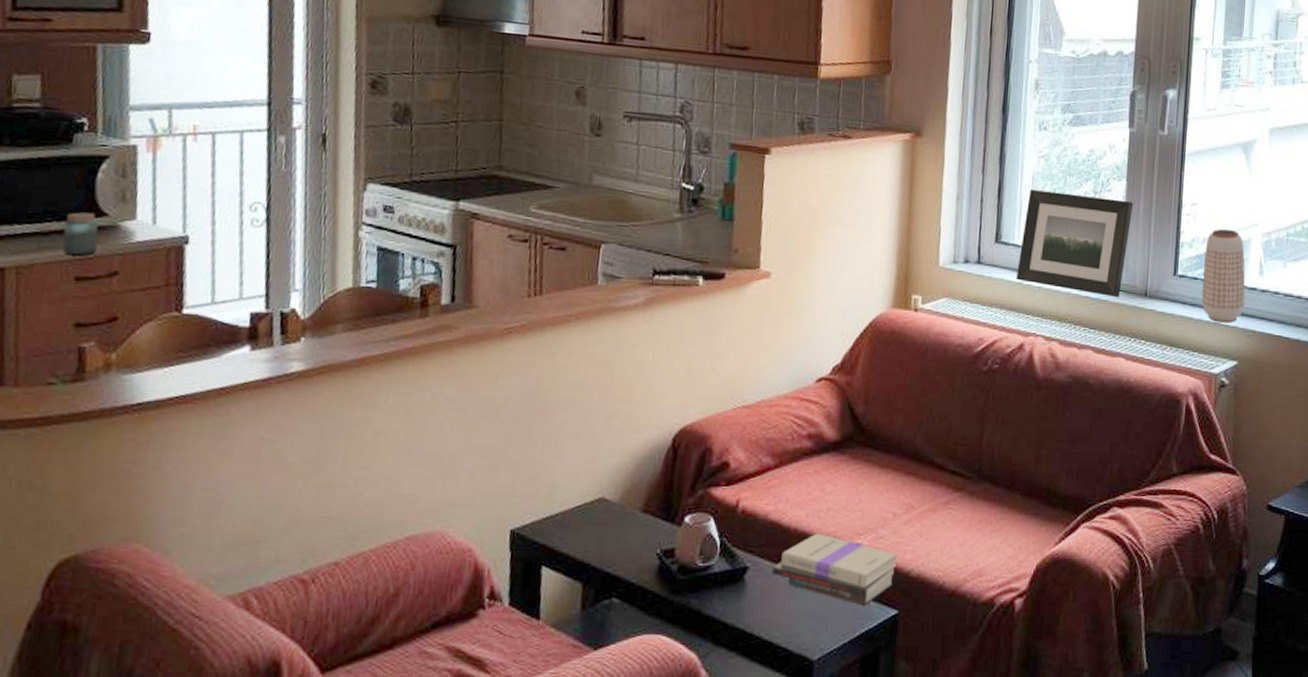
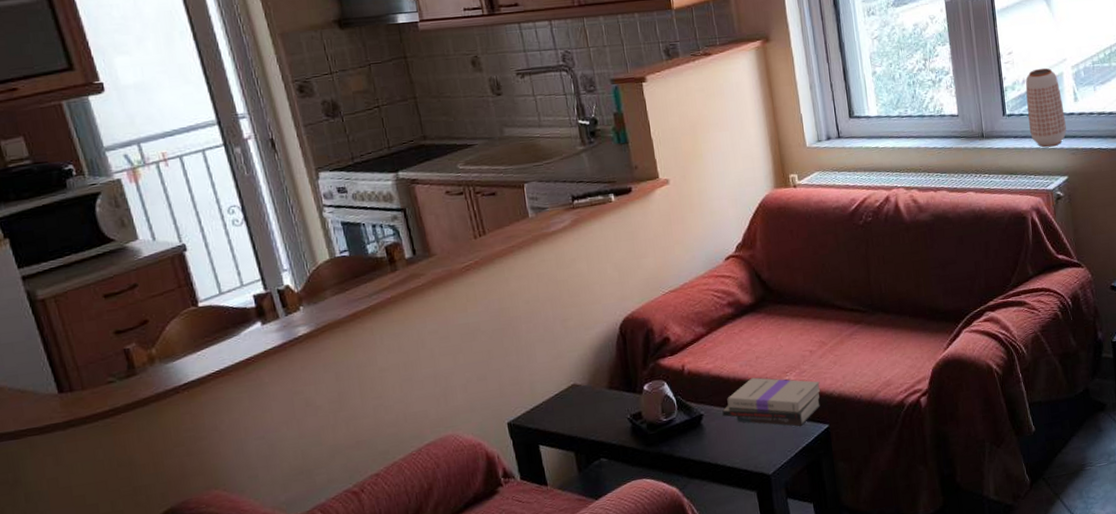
peanut butter: present [63,212,98,256] -> none [81,241,114,279]
picture frame: present [1016,188,1134,298] -> none [870,61,962,146]

